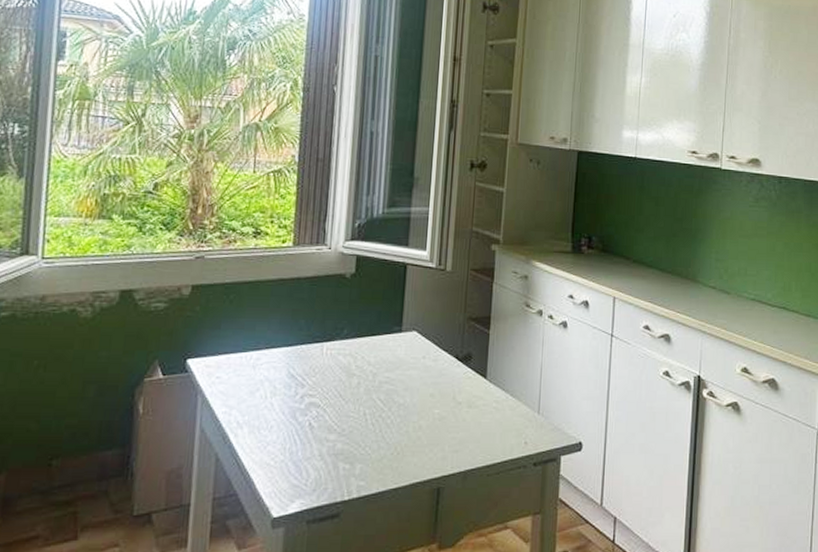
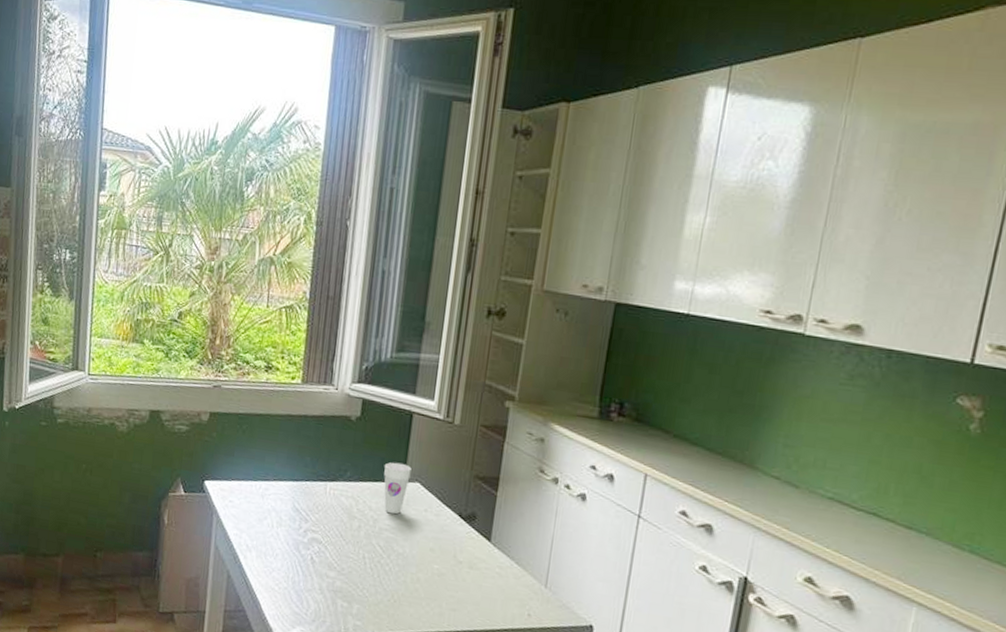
cup: none [381,314,408,366] -> present [384,462,412,515]

